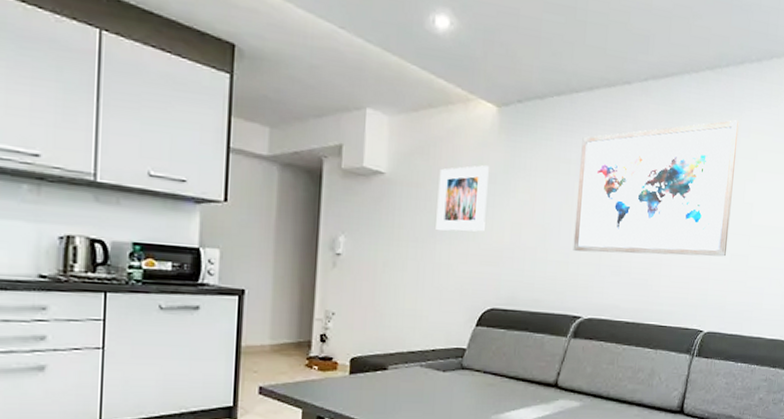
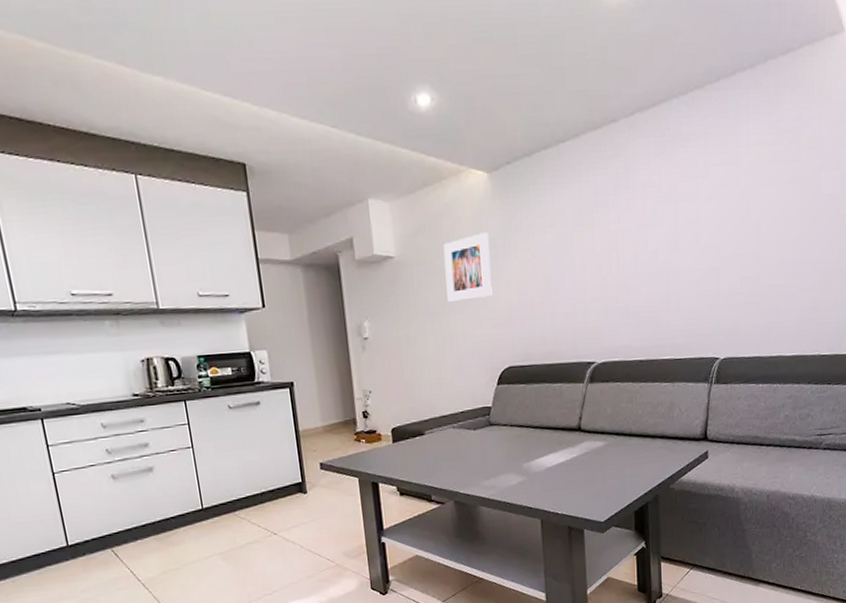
wall art: present [573,120,739,257] -> none [574,136,737,300]

